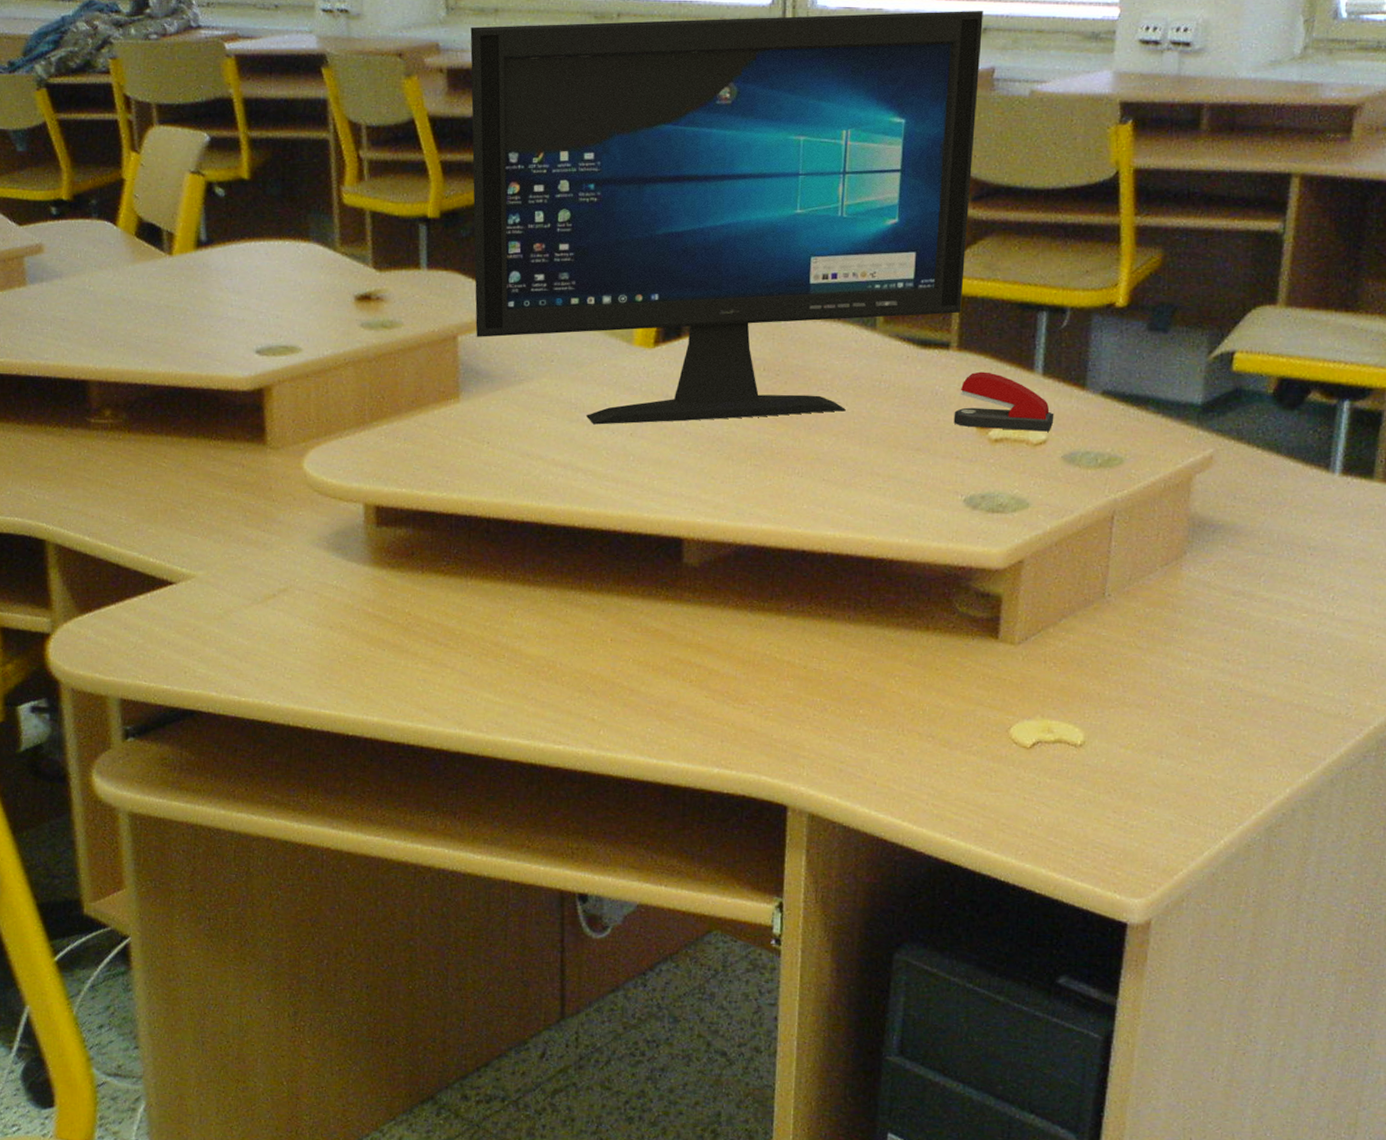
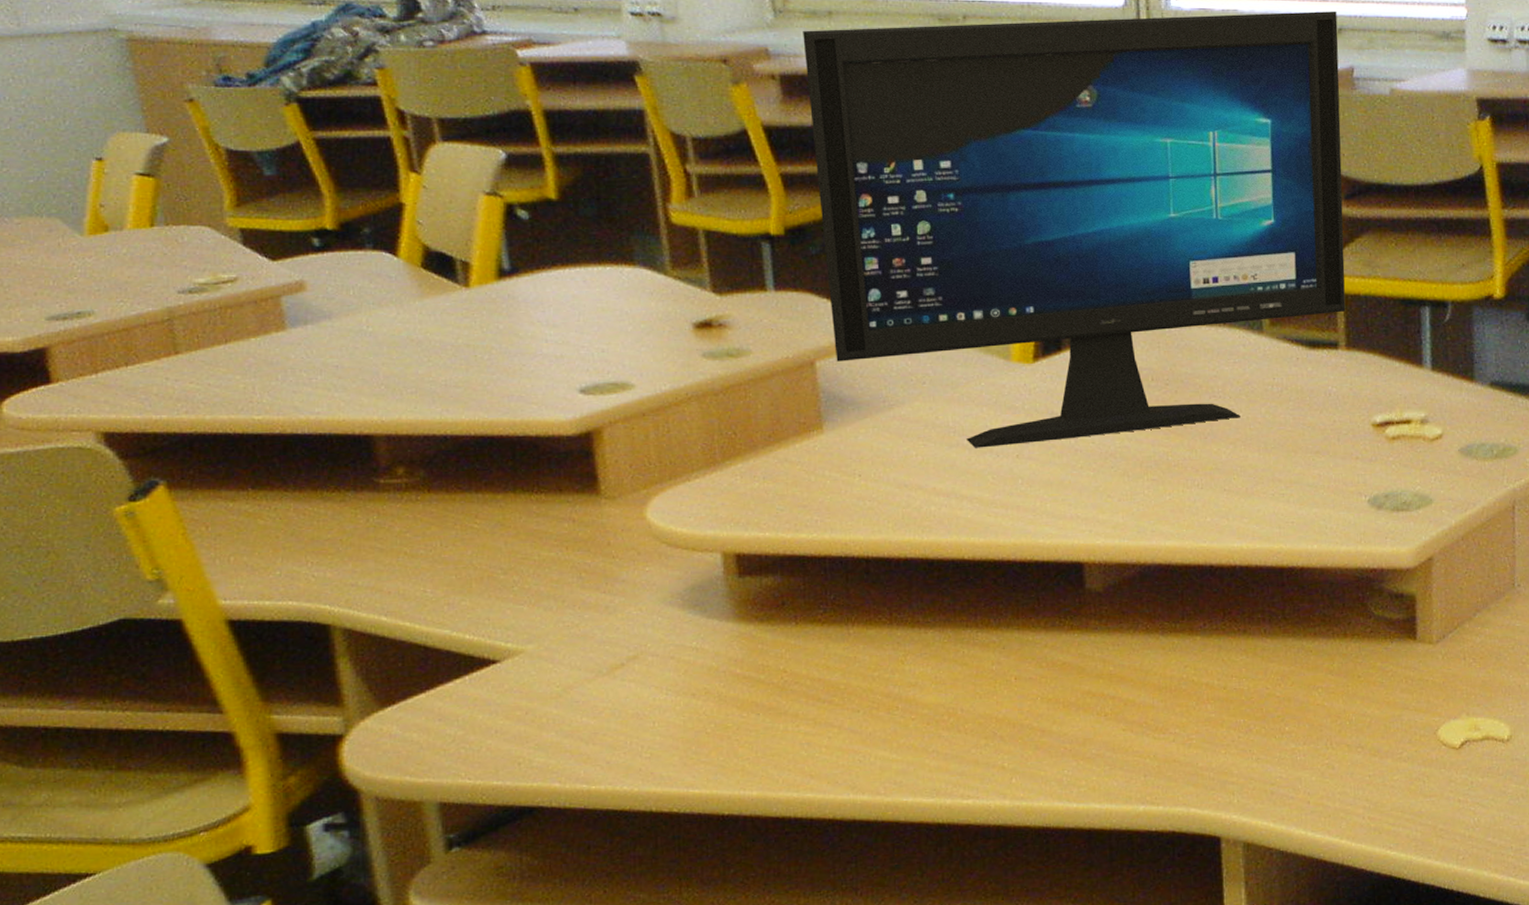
stapler: present [953,371,1054,432] -> none [1349,369,1448,427]

